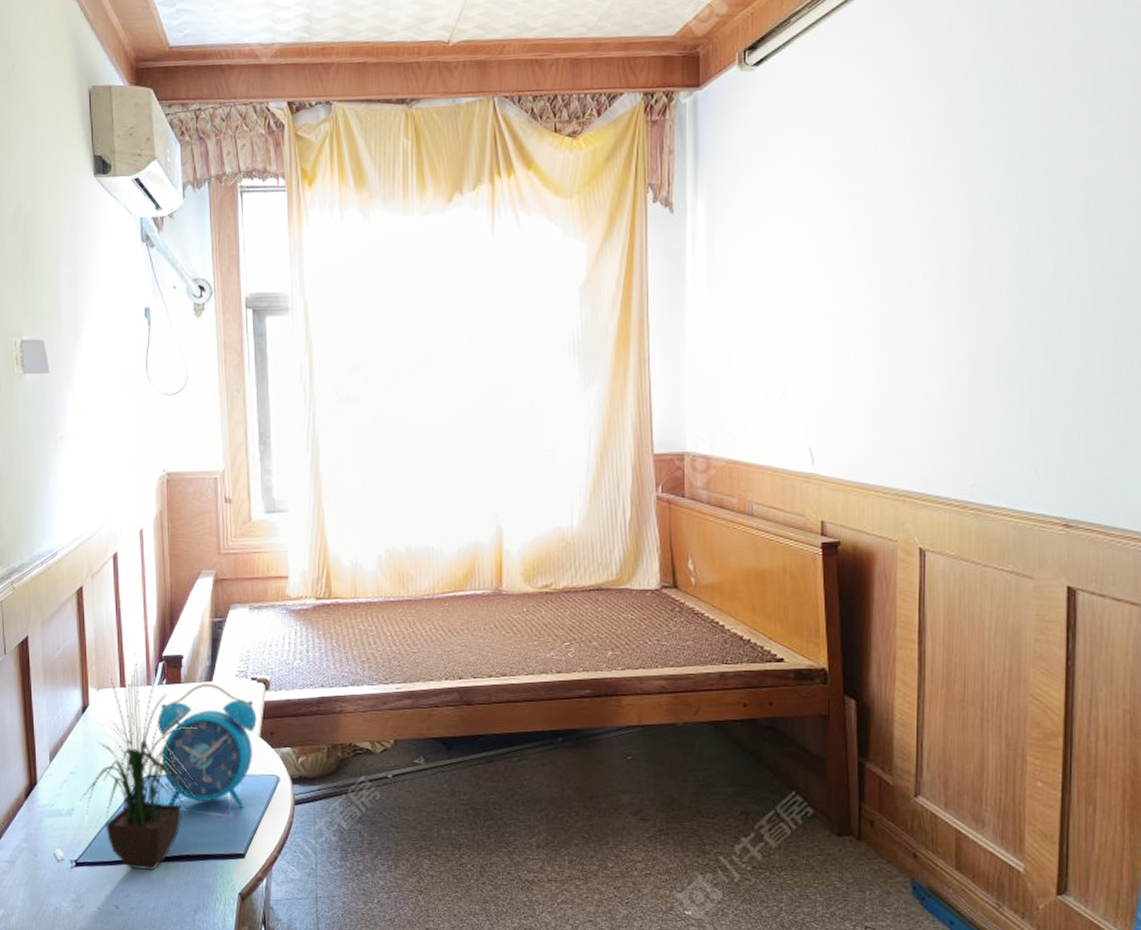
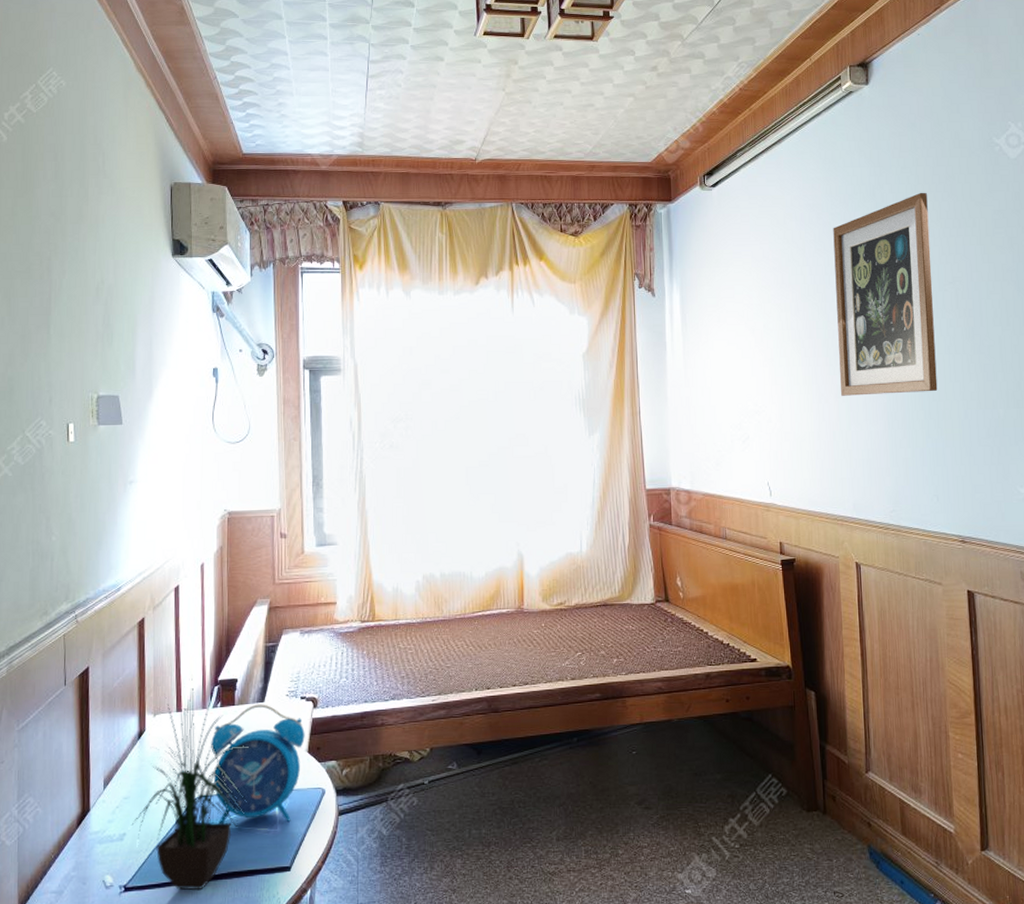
wall art: none [915,61,1056,339] -> present [833,192,938,396]

